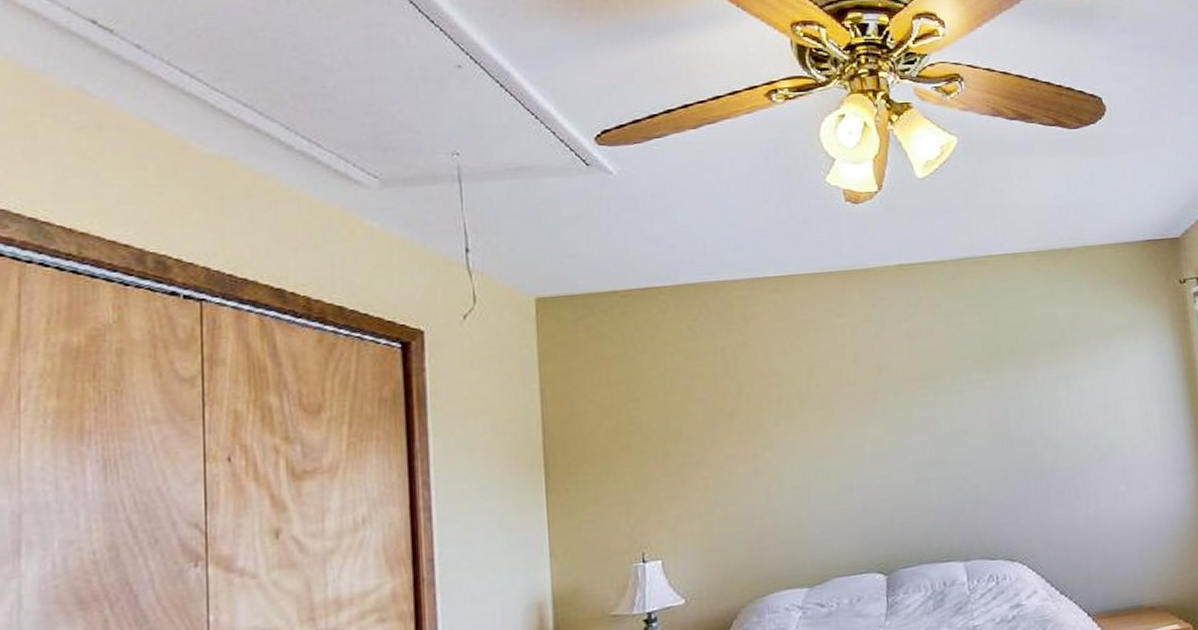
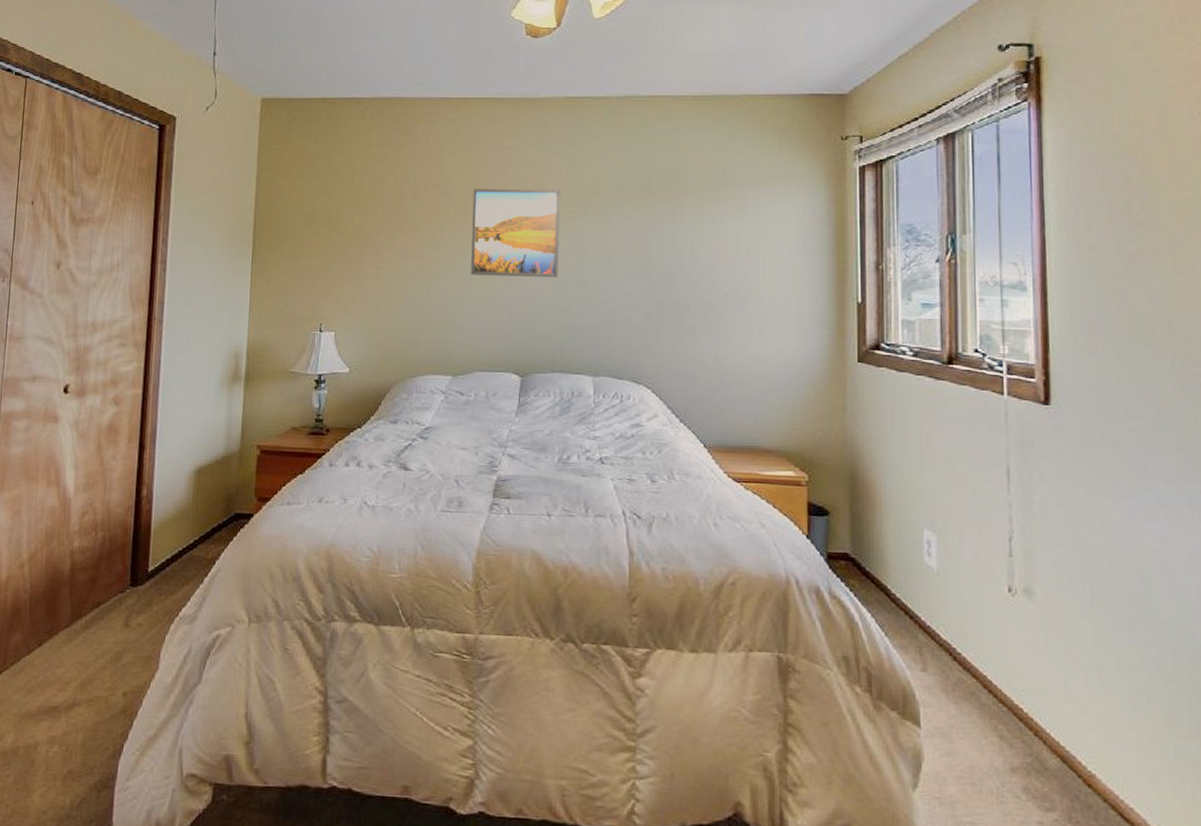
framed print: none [807,366,913,472] -> present [471,189,561,277]

